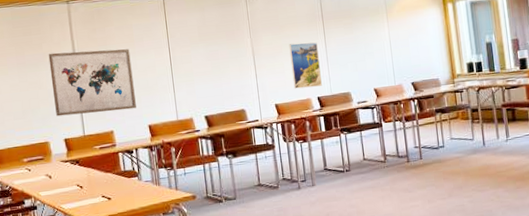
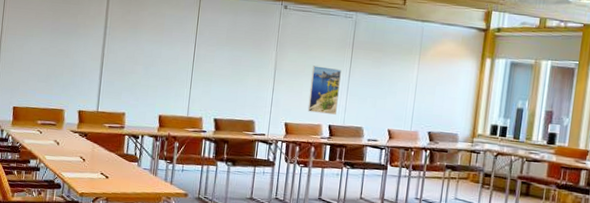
wall art: present [48,49,136,117] -> none [76,25,158,96]

